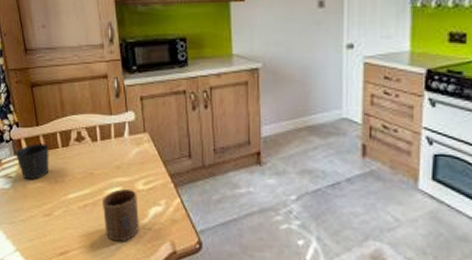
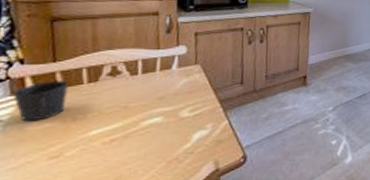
cup: present [101,188,139,242] -> none [135,117,181,171]

